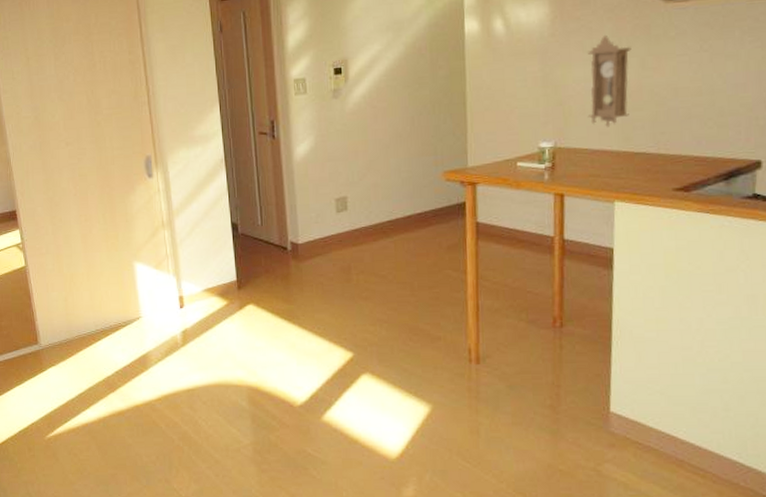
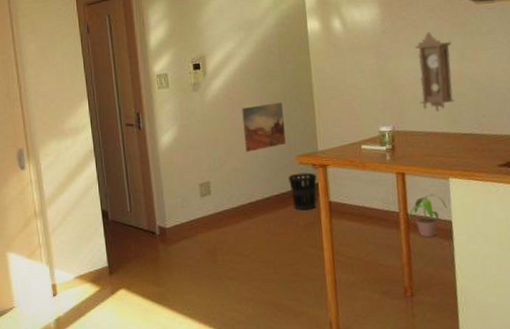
wall art: none [385,112,432,166] -> present [242,102,286,152]
wastebasket: none [433,190,464,231] -> present [288,172,317,210]
potted plant: none [564,218,610,265] -> present [408,194,447,237]

